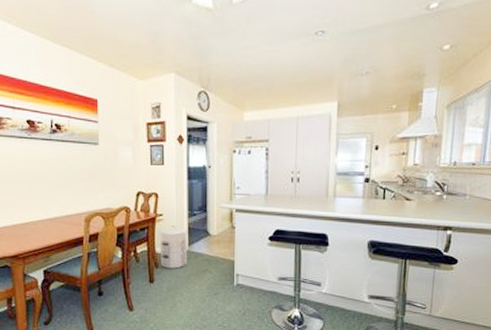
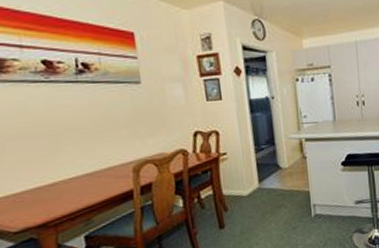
waste bin: present [159,225,187,269] -> none [225,163,259,211]

